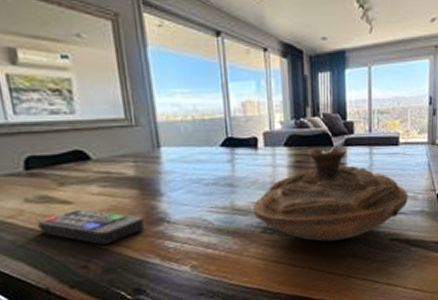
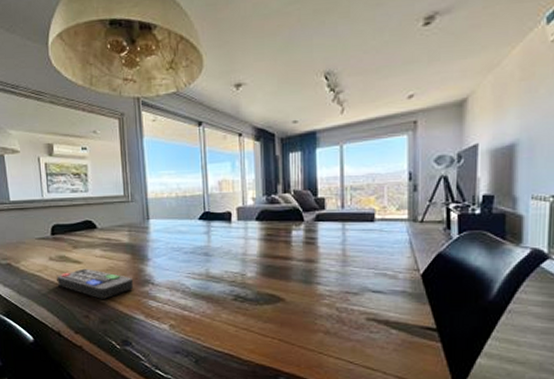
decorative bowl: present [253,147,408,242] -> none [226,222,387,314]

